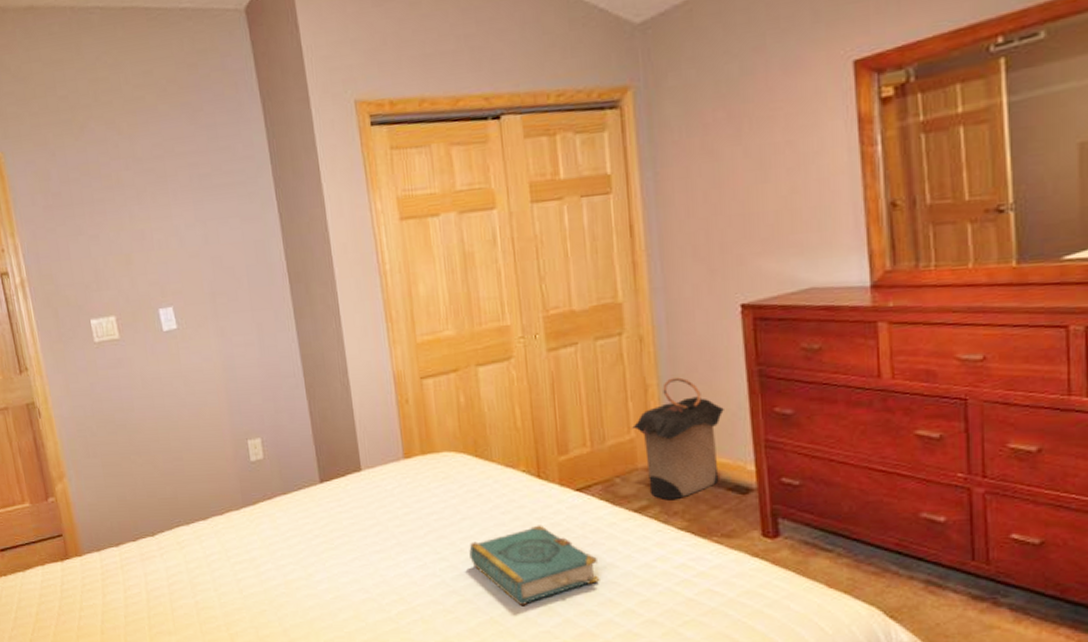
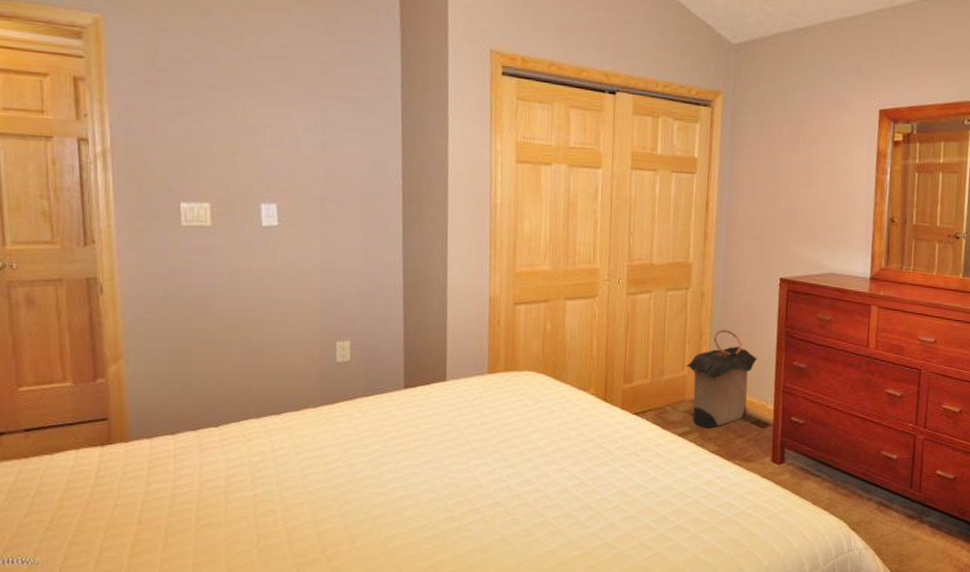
book: present [469,525,600,607] -> none [535,441,644,511]

